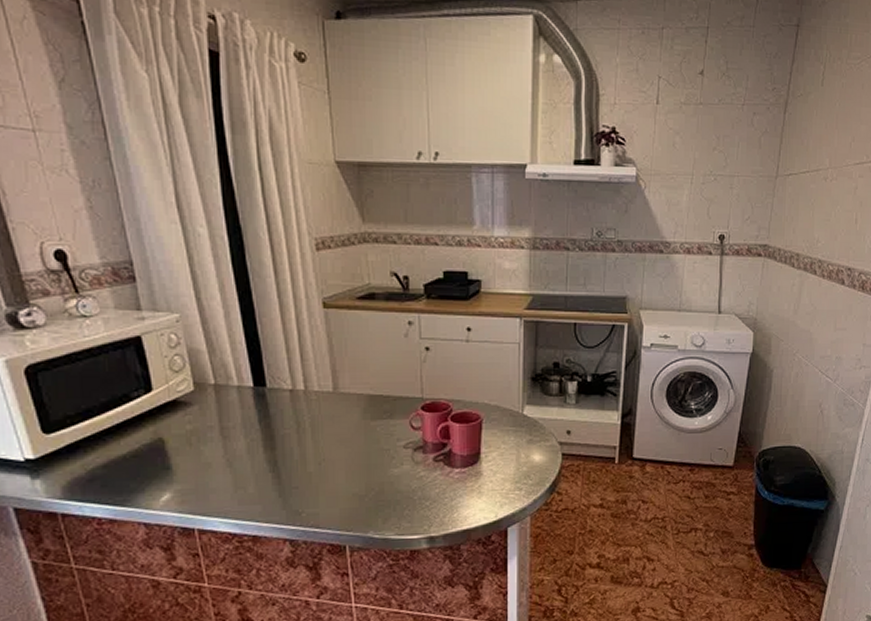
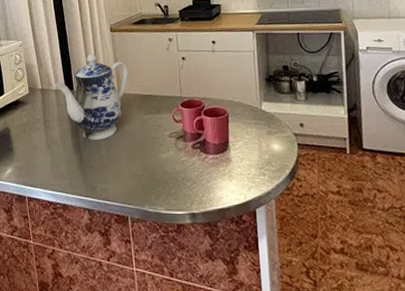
teapot: none [235,338,348,453] -> present [54,54,128,140]

